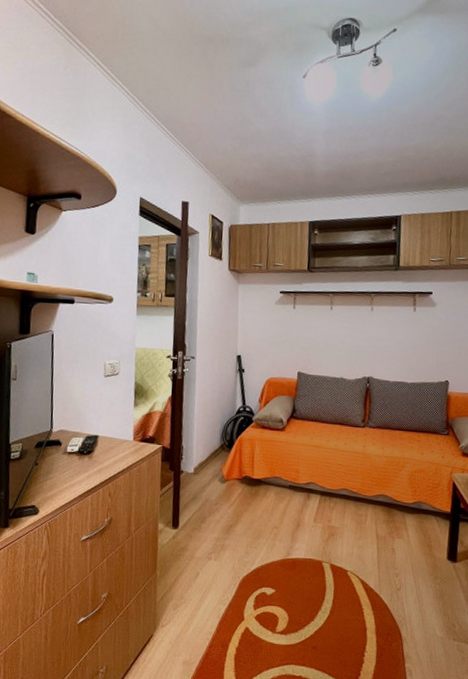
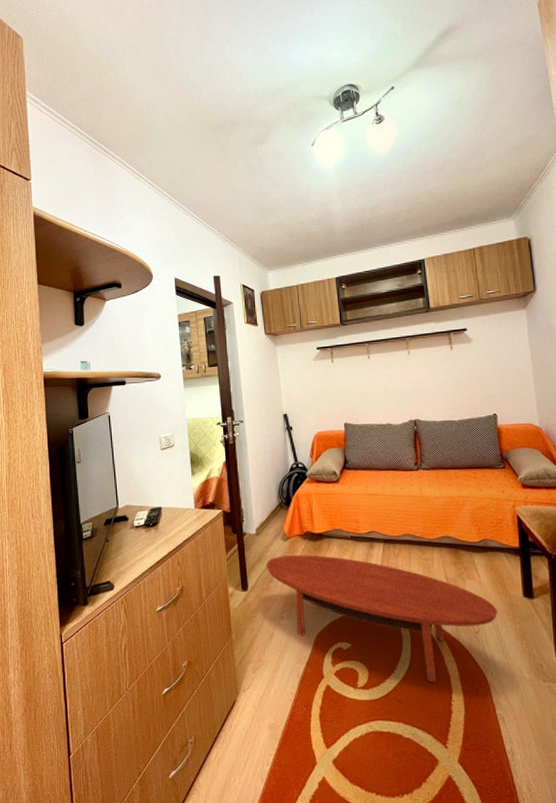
coffee table: none [200,497,422,633] -> present [266,555,498,682]

